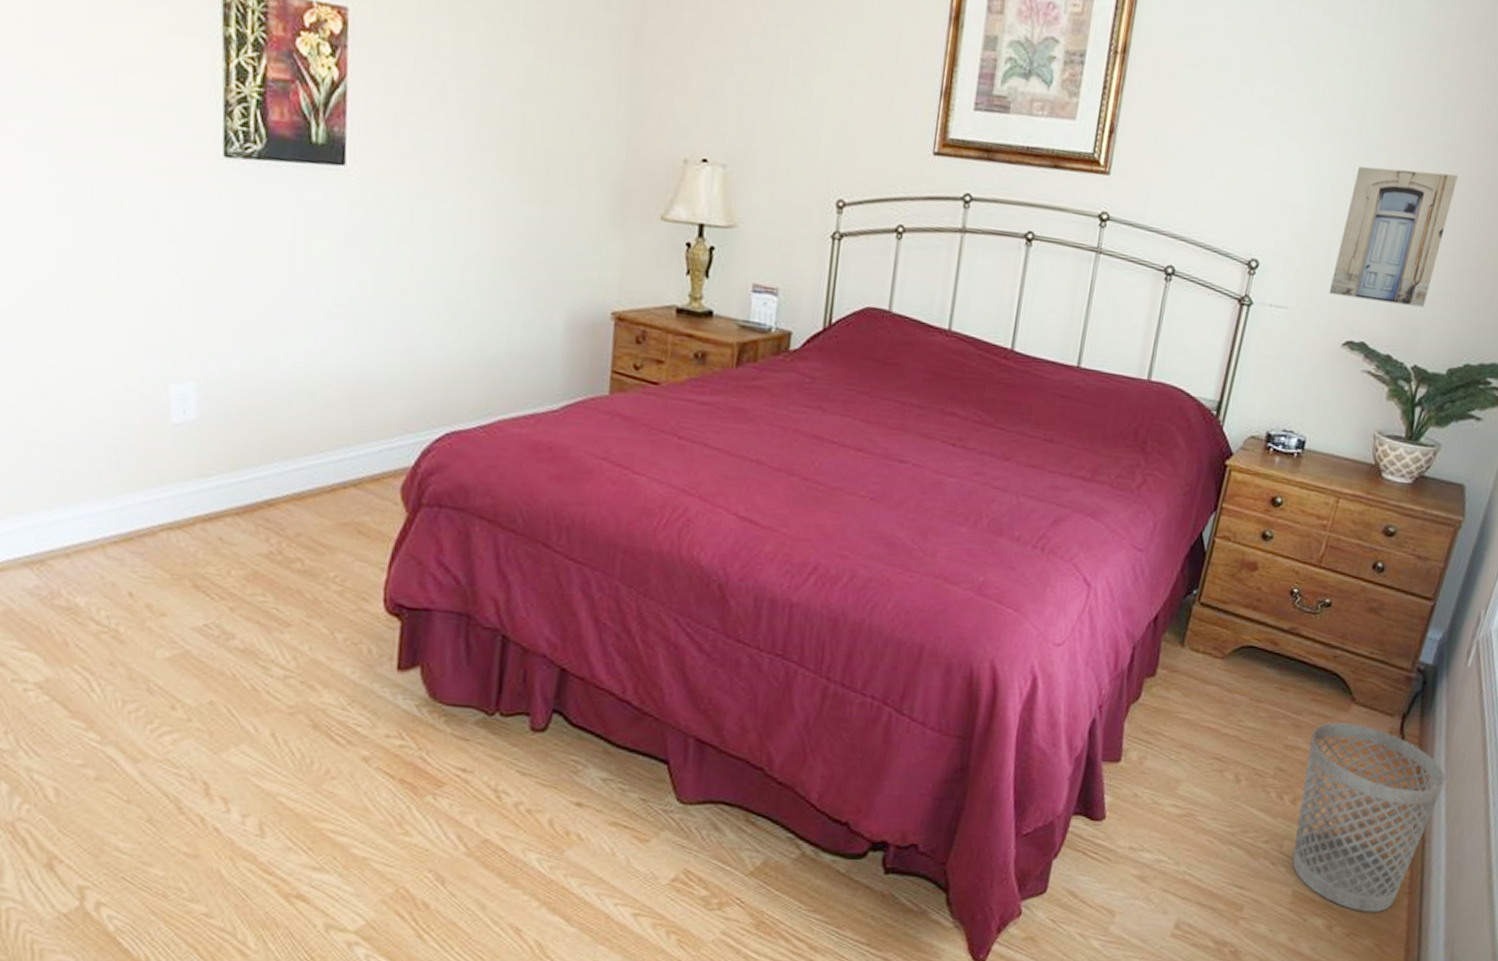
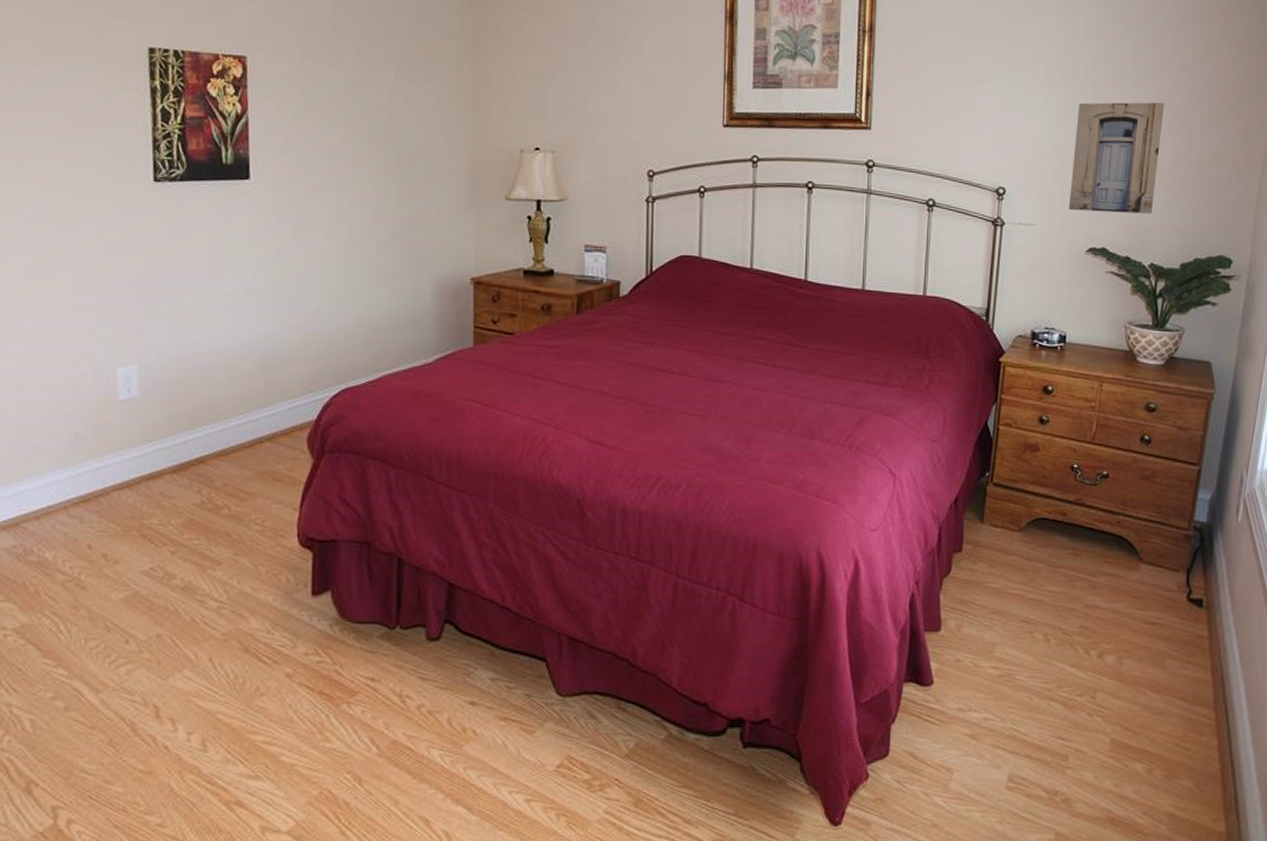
wastebasket: present [1292,722,1446,913] -> none [1106,581,1234,755]

